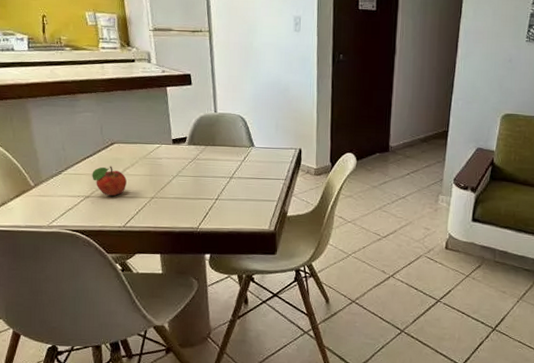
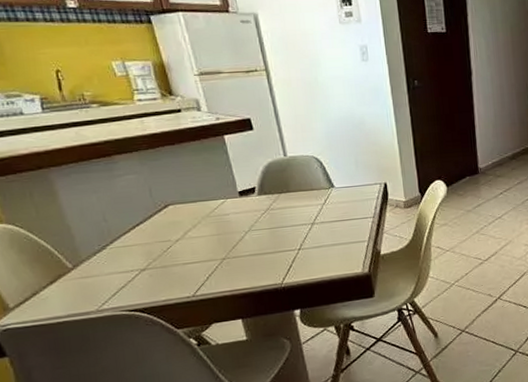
fruit: present [92,166,127,196] -> none [145,231,190,265]

